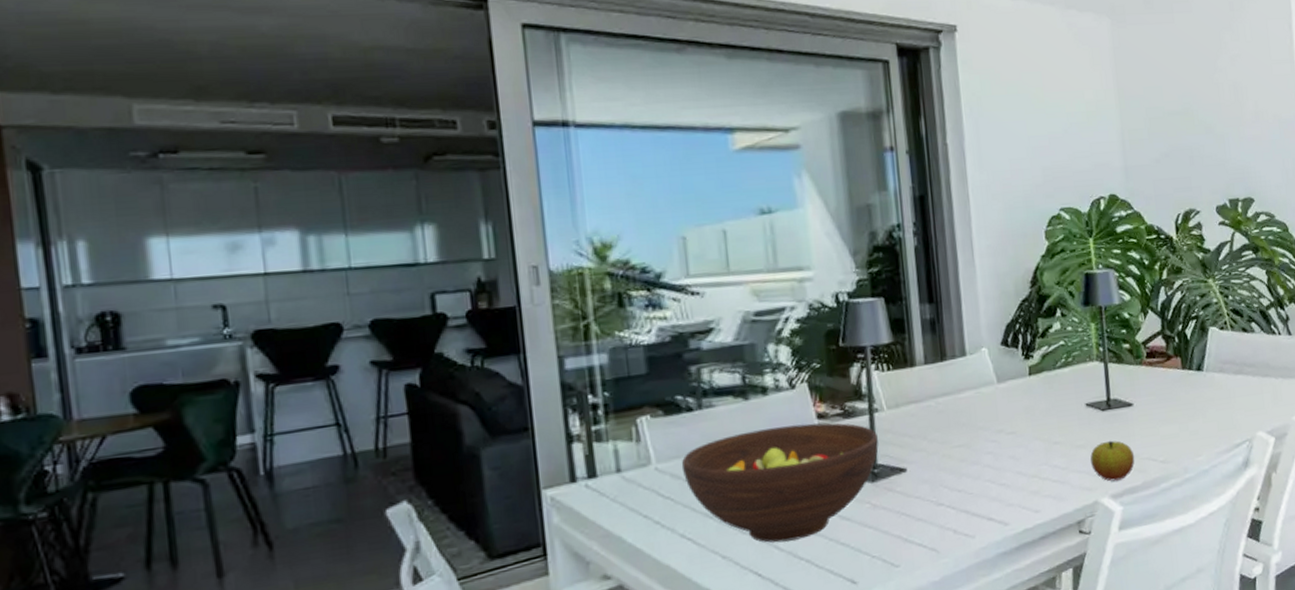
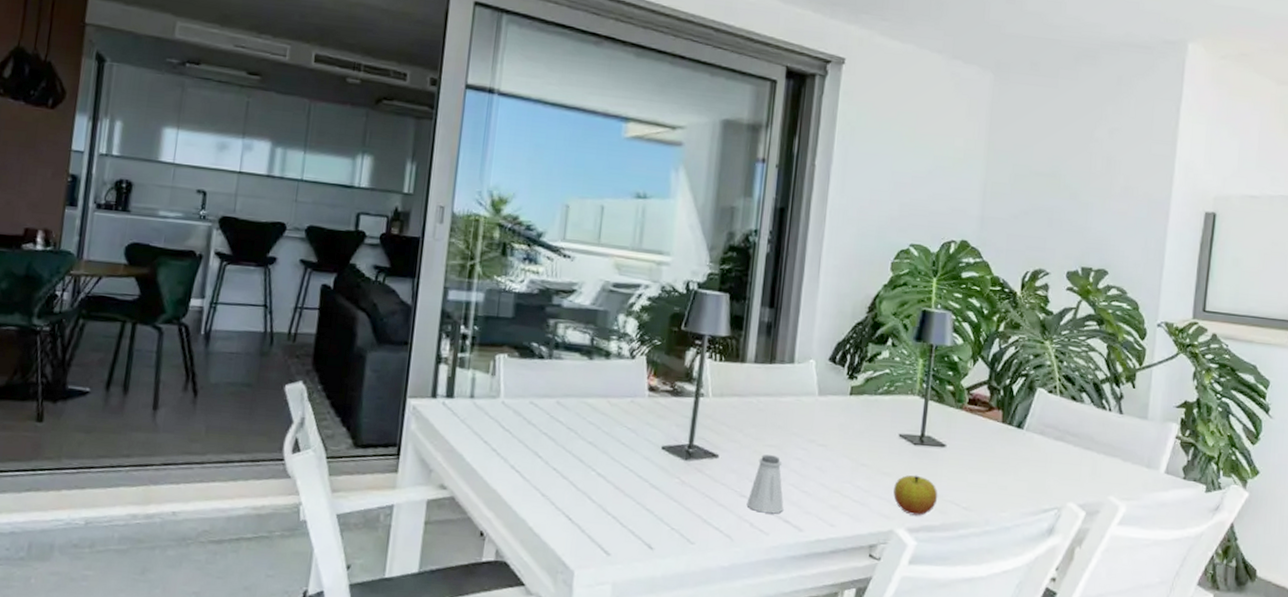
fruit bowl: present [681,423,879,543] -> none [524,388,699,496]
saltshaker: none [945,455,985,517] -> present [746,454,784,514]

